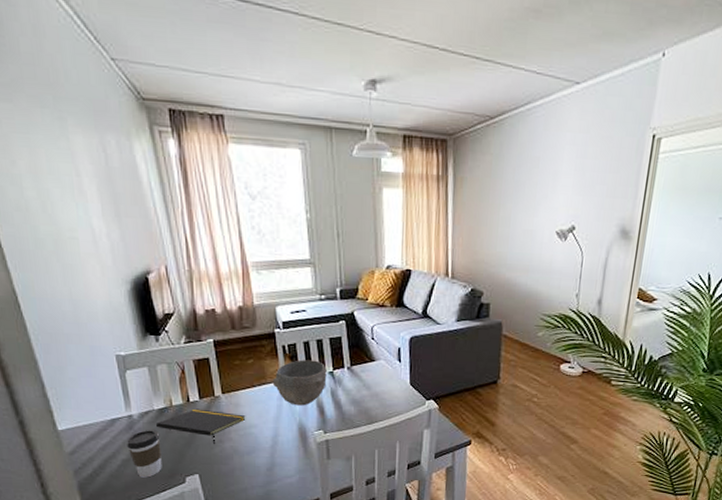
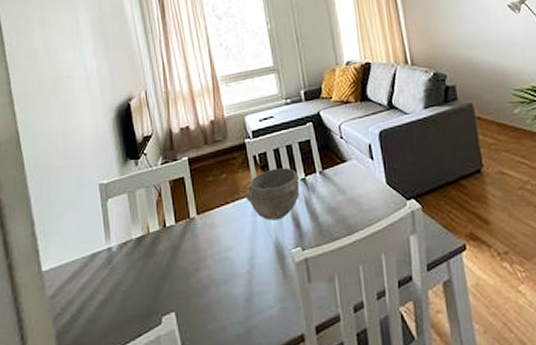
coffee cup: present [127,430,162,478] -> none [105,263,139,321]
notepad: present [155,408,246,444] -> none [133,233,221,273]

